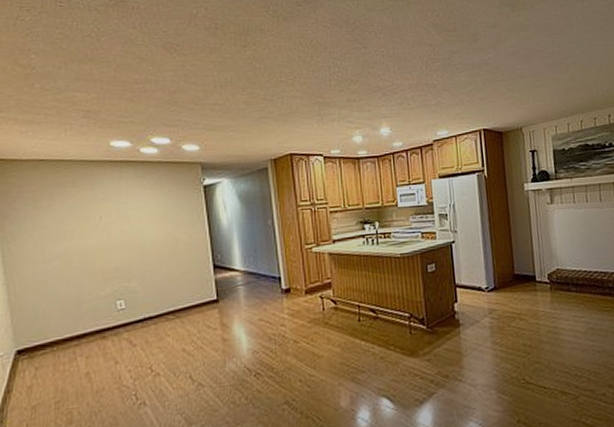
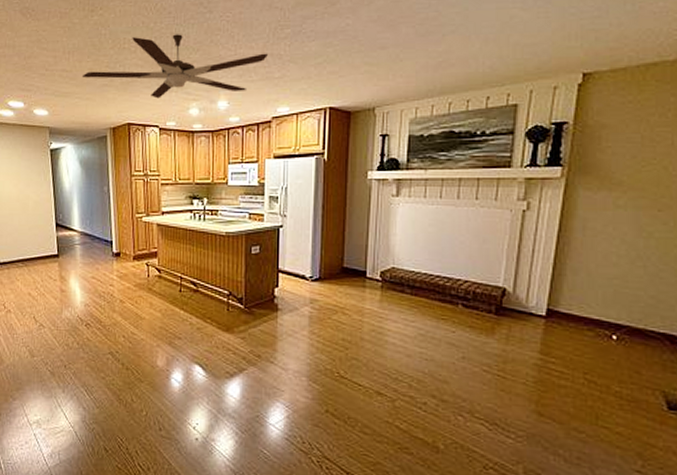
ceiling fan: none [236,67,423,128] -> present [81,34,268,99]

